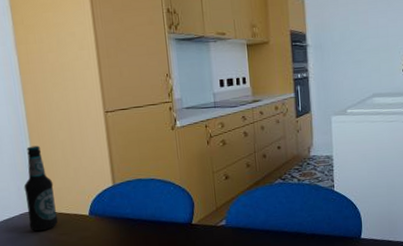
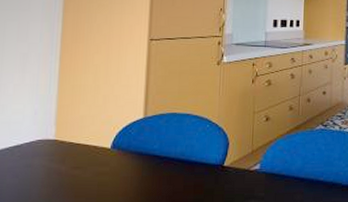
bottle: present [23,145,59,232] -> none [39,67,77,163]

